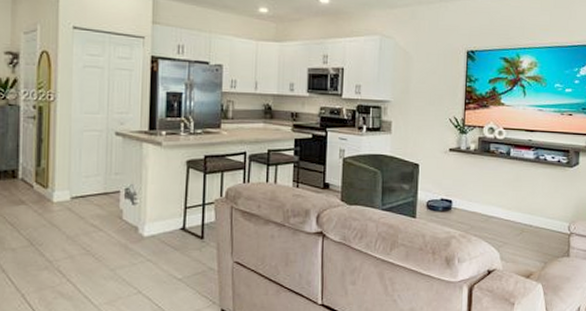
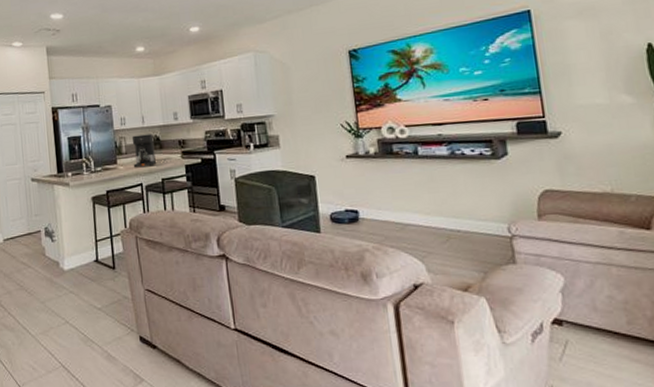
coffee maker: none [238,101,265,136] -> present [131,134,157,168]

